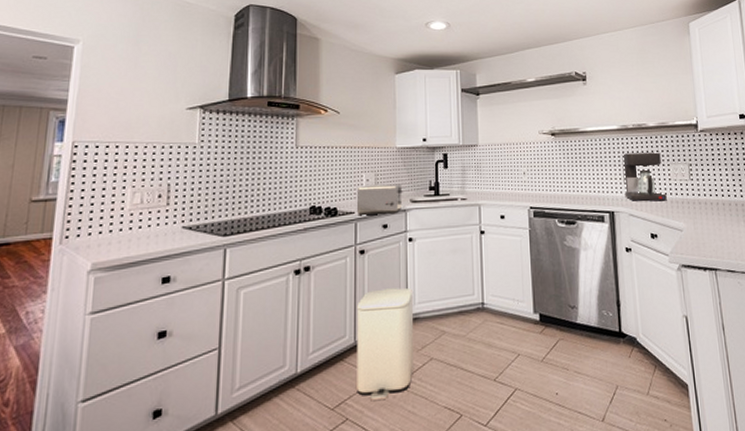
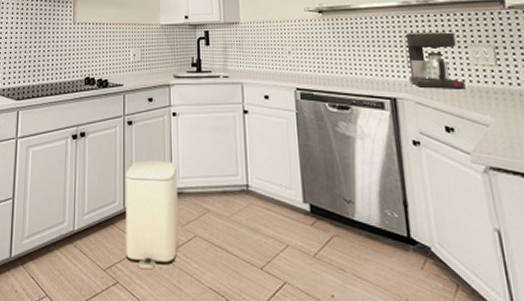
toaster: present [356,183,403,216] -> none [124,59,166,89]

